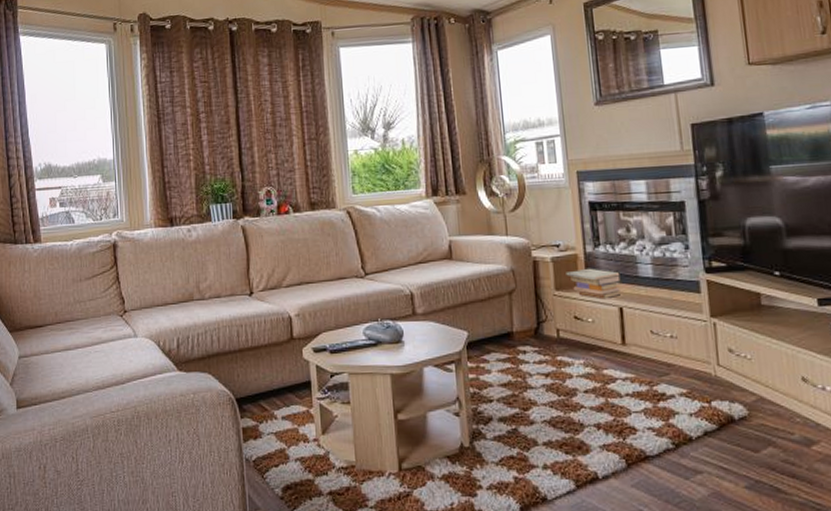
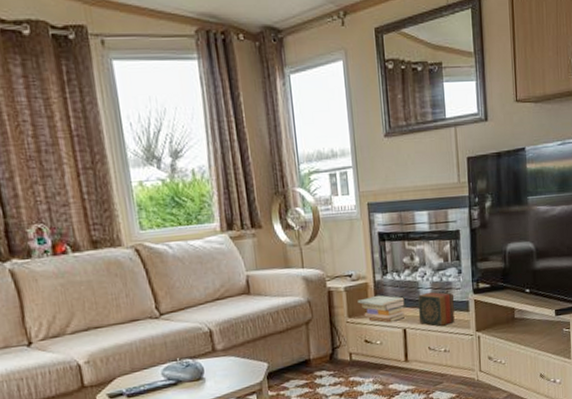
decorative box: none [636,267,683,307] -> present [418,291,455,326]

